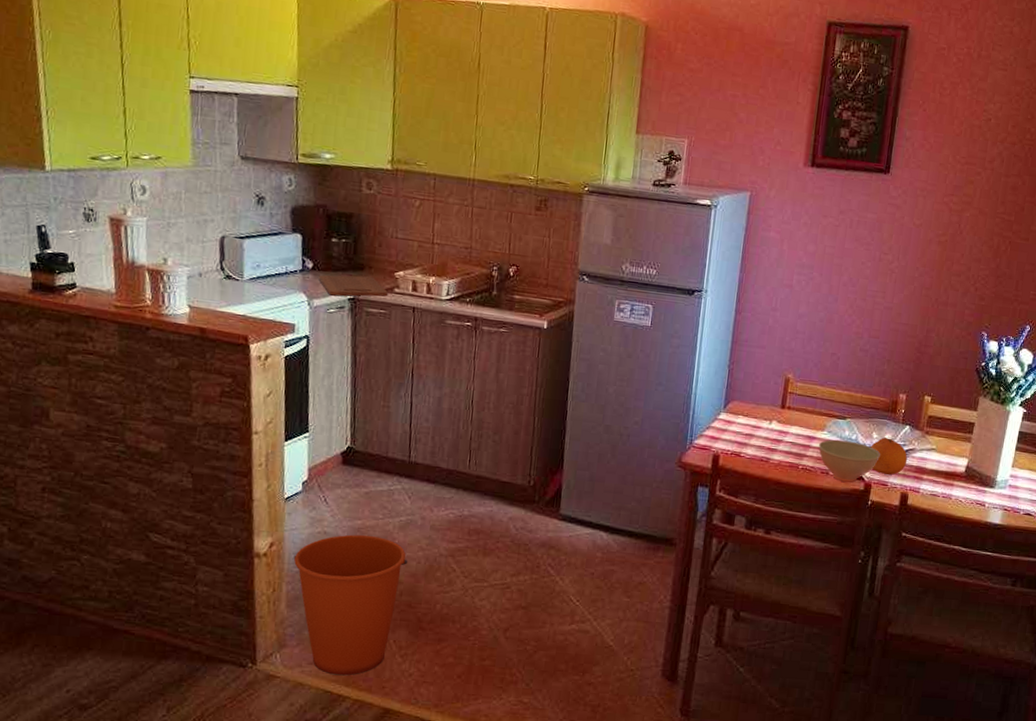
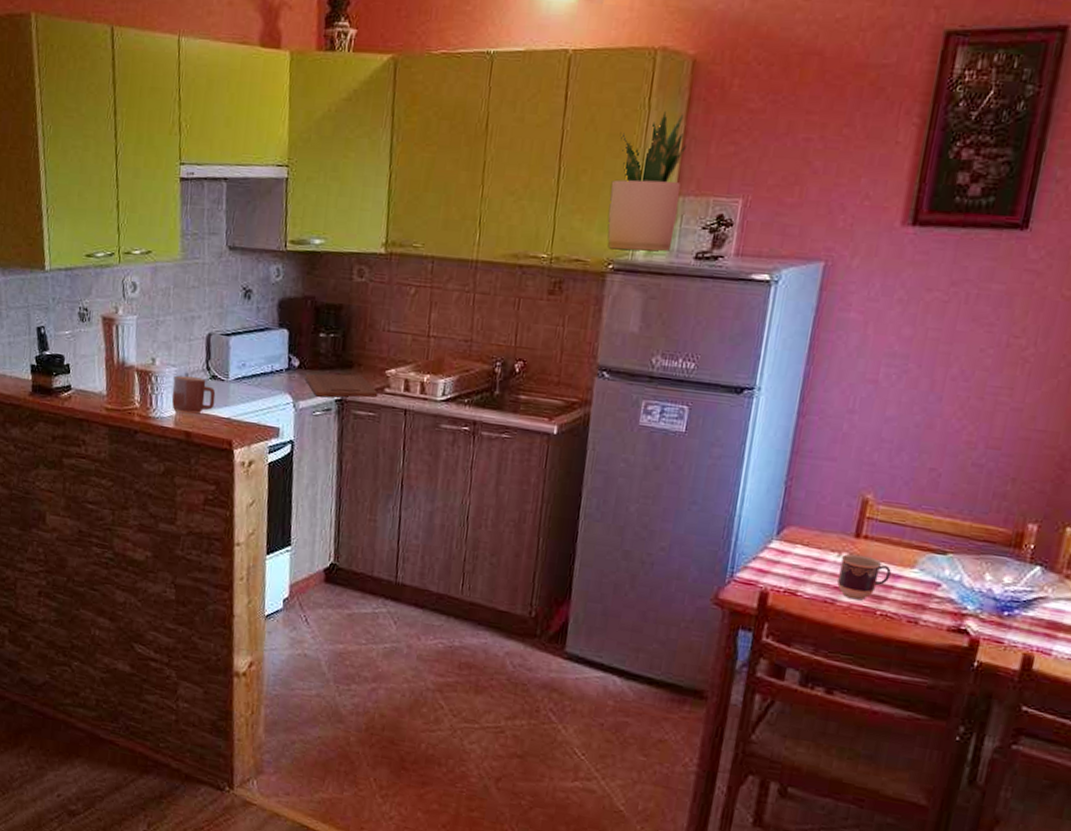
mug: none [185,275,231,312] -> present [172,375,216,415]
bucket: present [293,534,408,676] -> none [272,659,392,811]
planter: none [582,65,644,179] -> present [607,111,688,252]
cup: none [770,421,808,458] -> present [837,553,891,600]
bowl: present [818,439,881,483] -> none [905,579,996,637]
fruit: present [871,437,908,475] -> none [981,580,1036,630]

